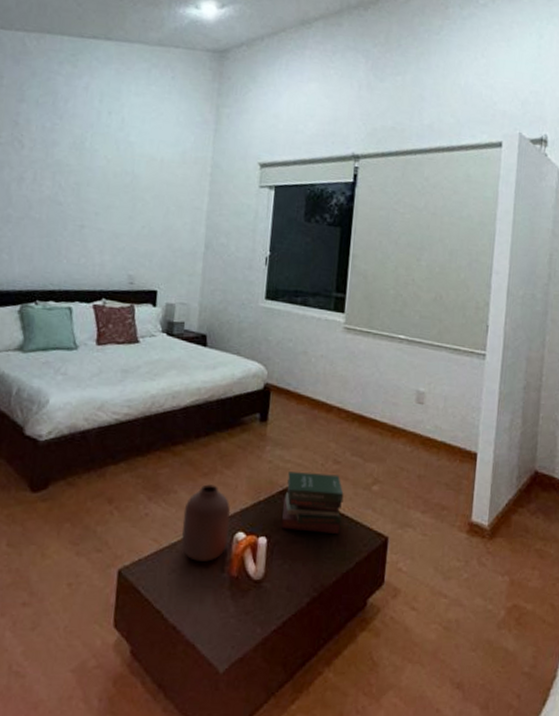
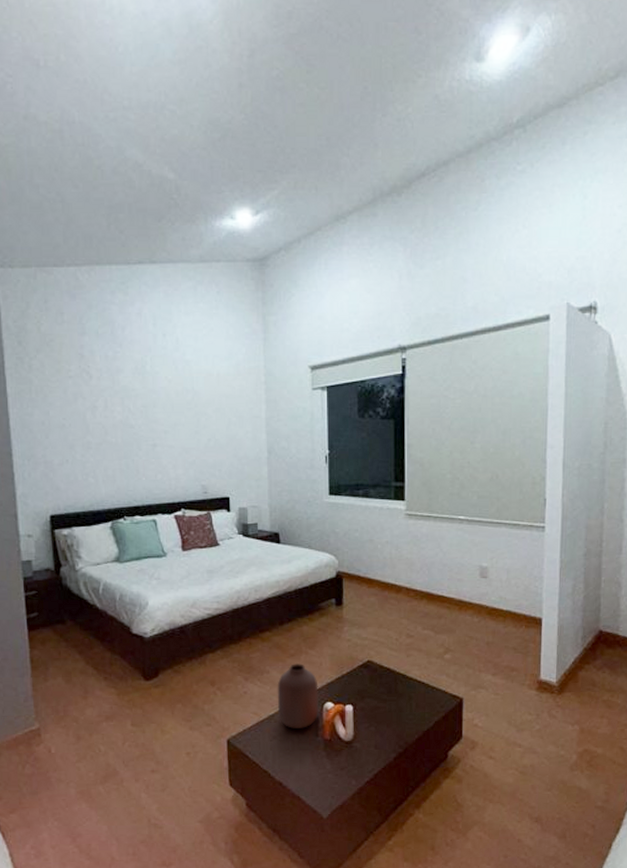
books: present [281,472,344,534] -> none [365,647,419,698]

